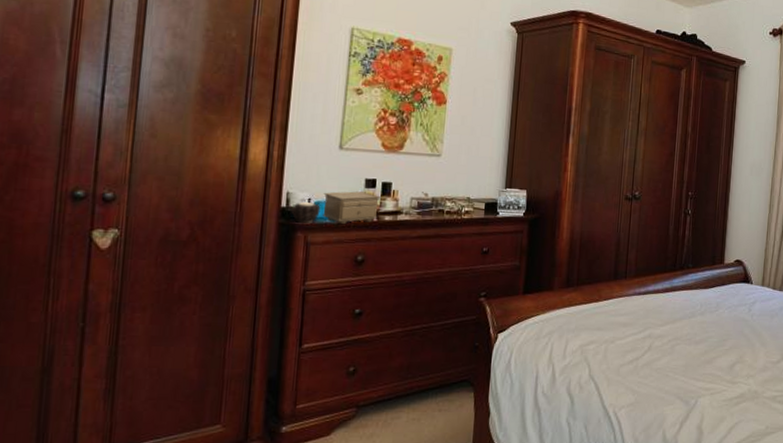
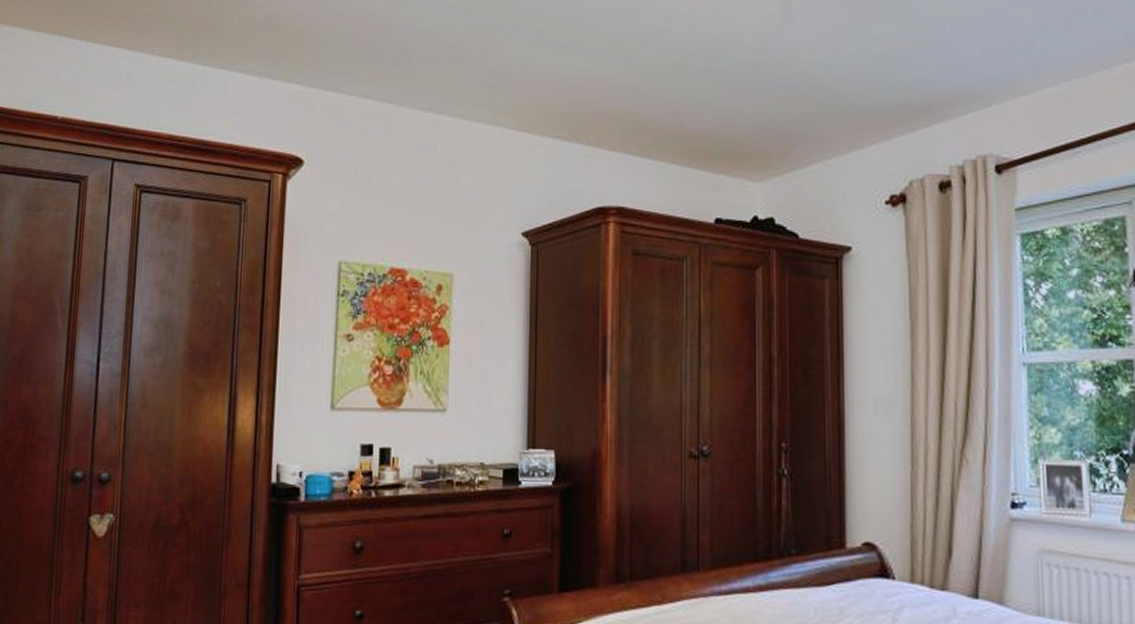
candle: present [292,200,321,224] -> none [283,473,313,503]
jewelry box: present [323,191,381,225] -> none [315,461,379,503]

